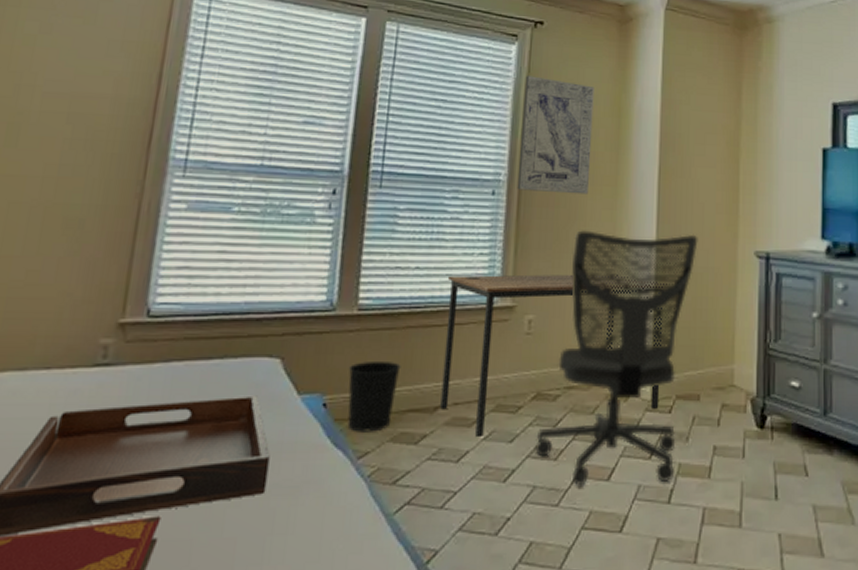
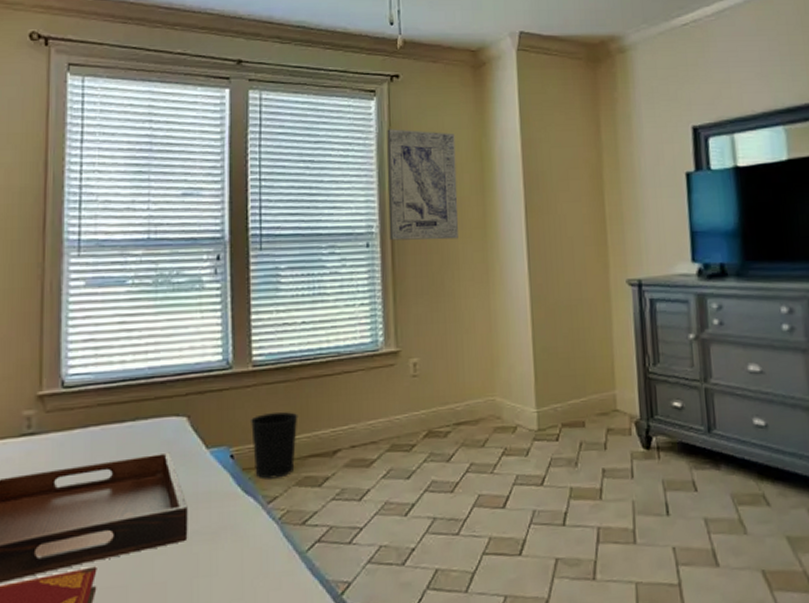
desk: present [440,274,667,438] -> none [332,313,546,477]
office chair: present [535,230,698,487] -> none [432,268,570,515]

